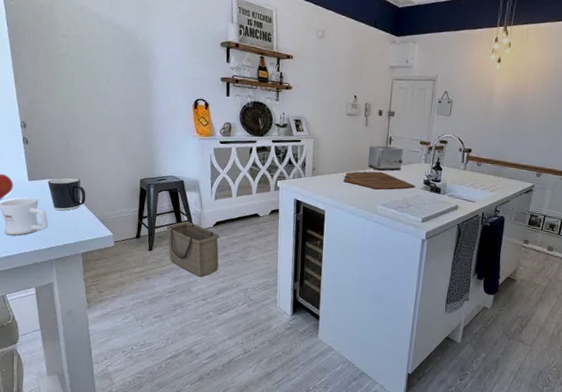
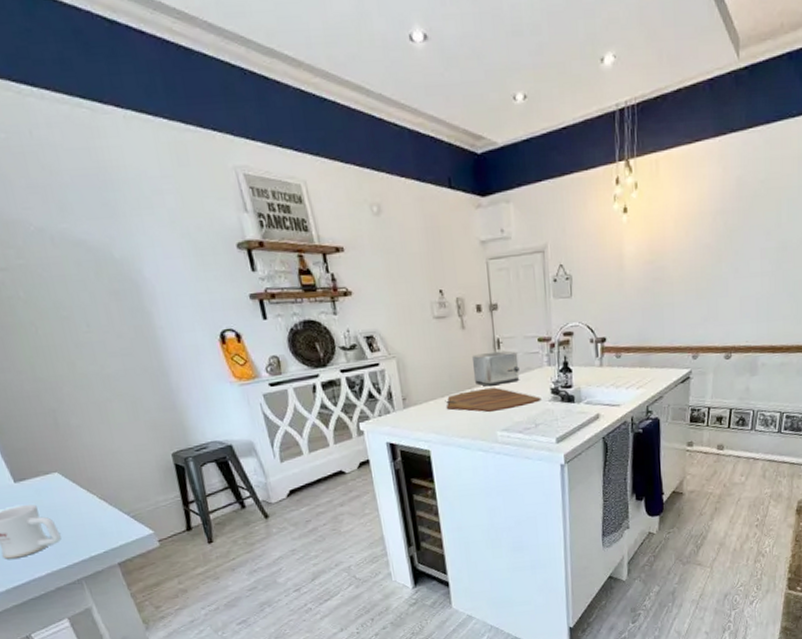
mug: present [47,177,86,211] -> none [42,466,104,515]
basket: present [166,221,219,277] -> none [223,496,306,564]

